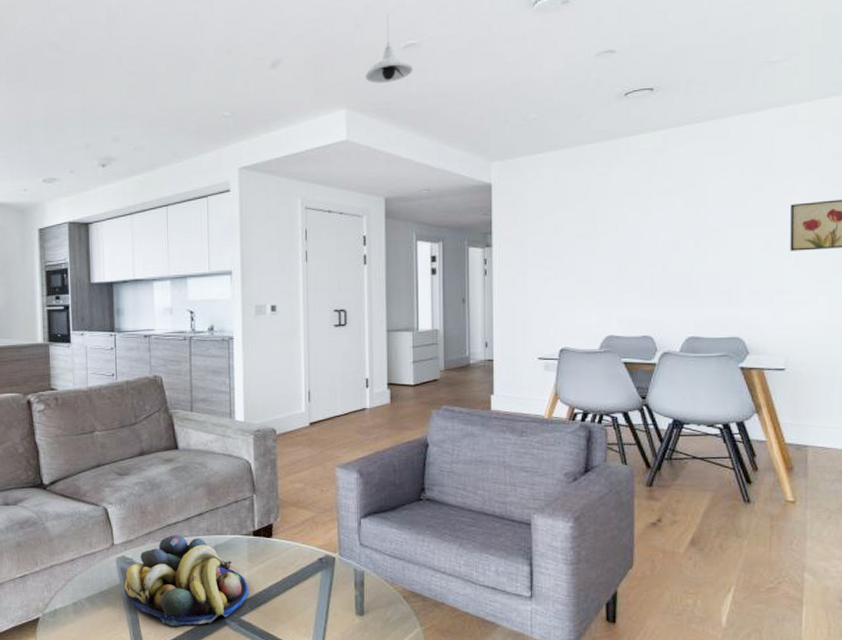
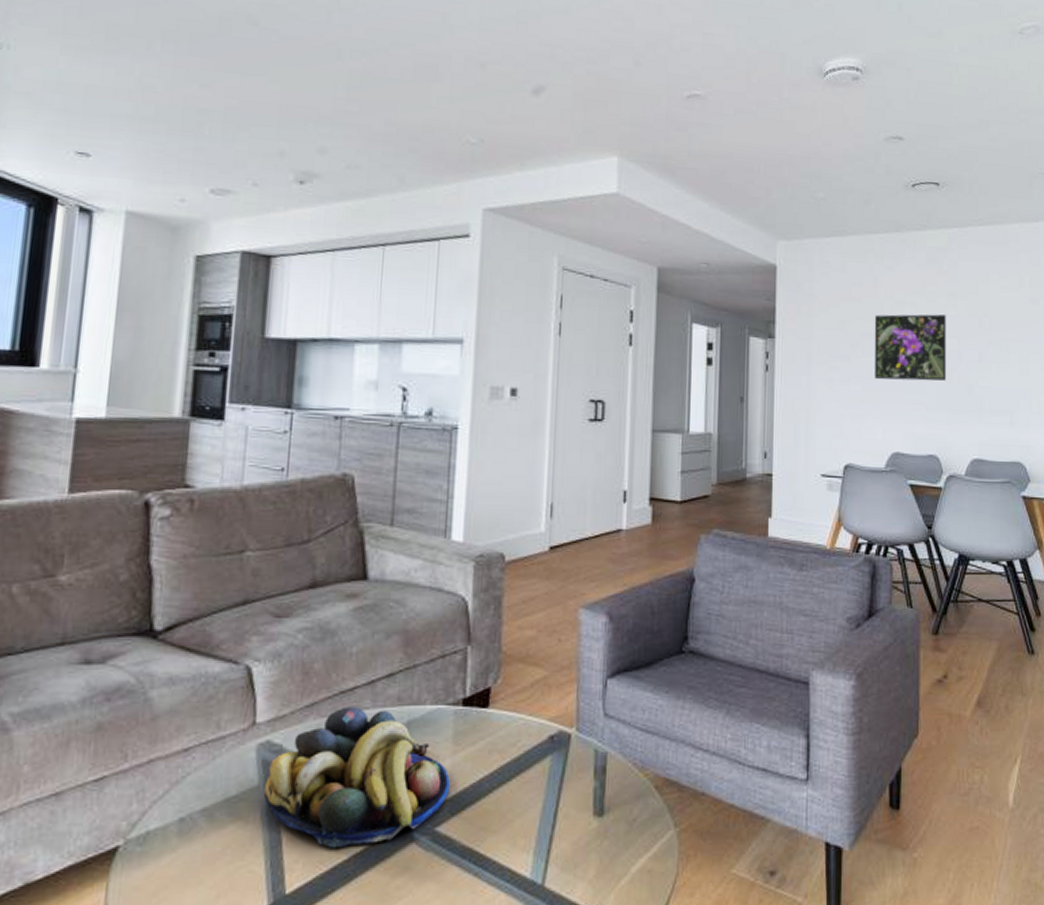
pendant light: present [365,15,412,83] -> none [642,58,696,134]
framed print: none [587,210,660,274] -> present [874,314,946,381]

